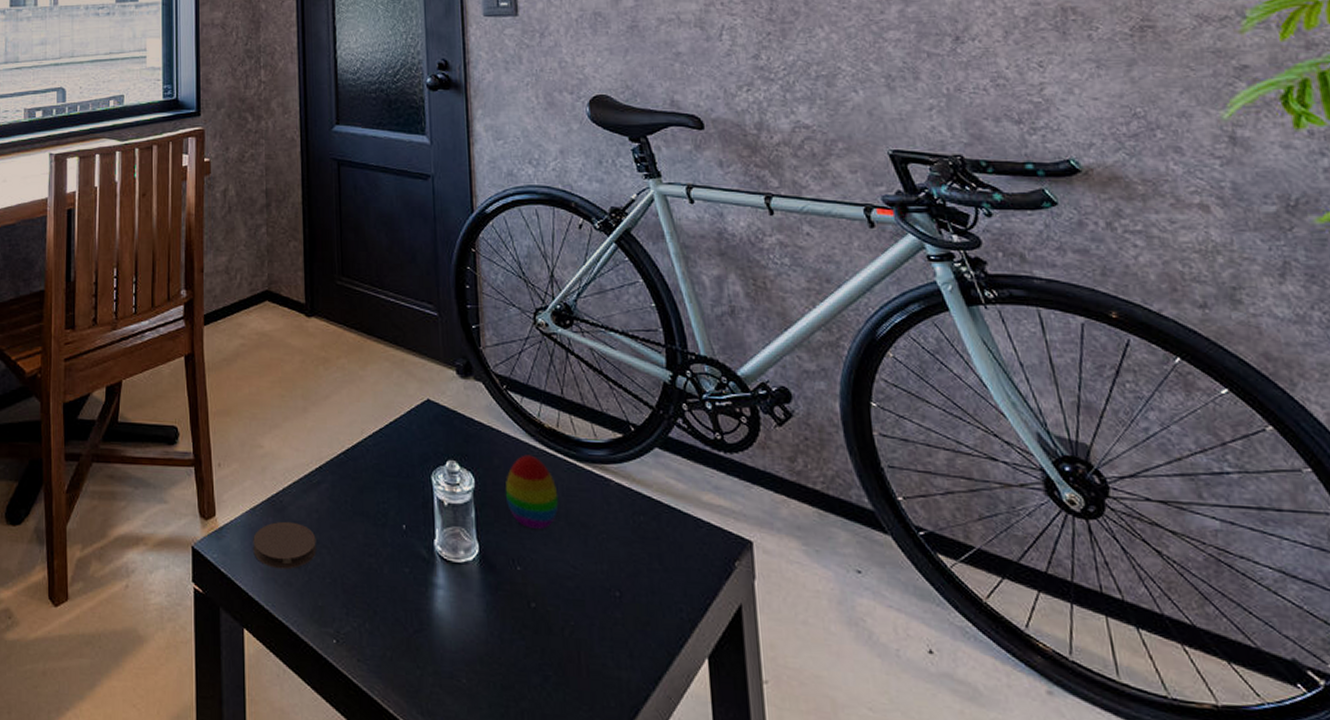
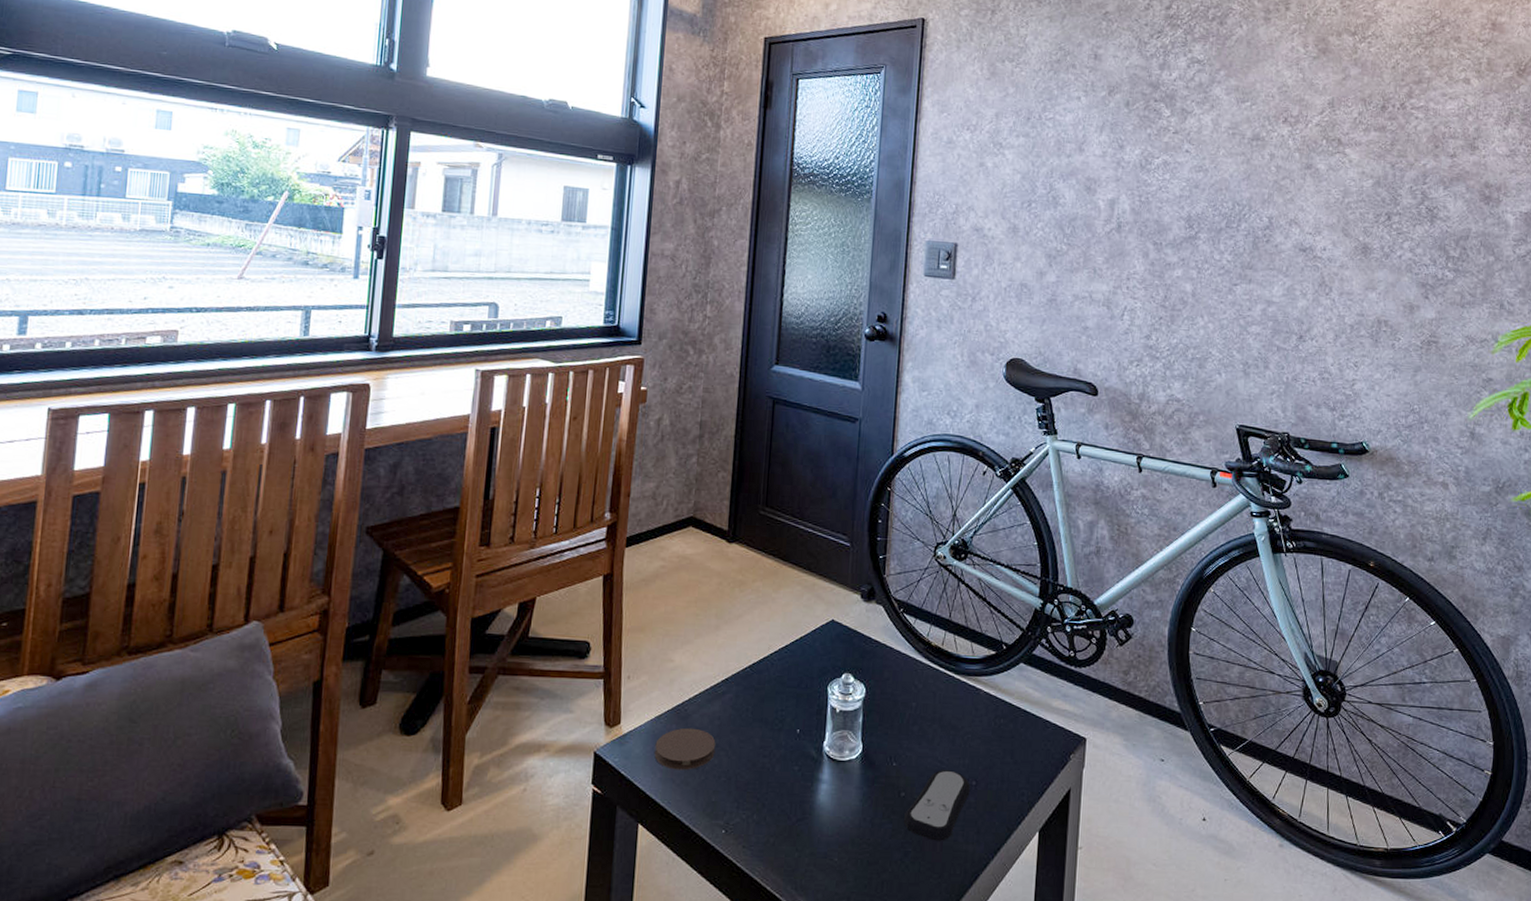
decorative egg: present [505,455,559,530] -> none [890,668,936,732]
remote control: none [538,576,614,665] -> present [904,770,970,841]

